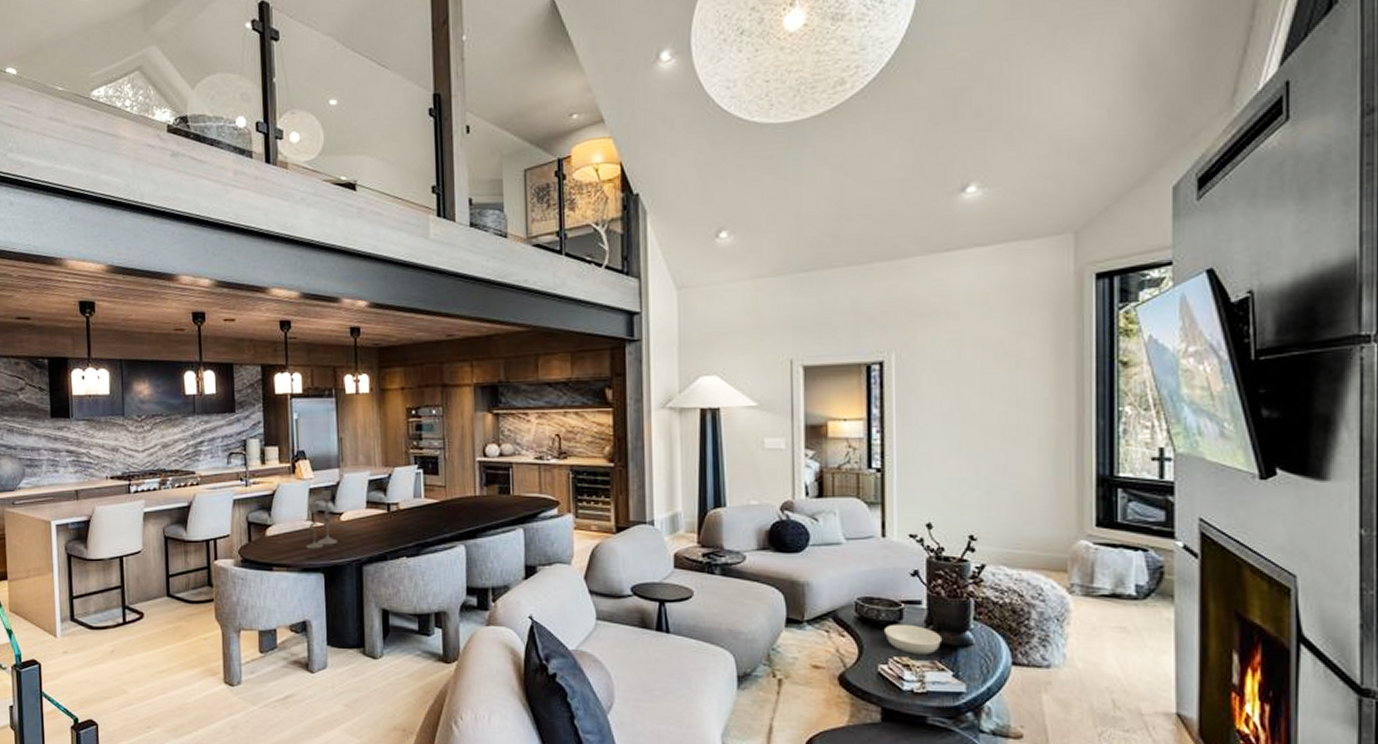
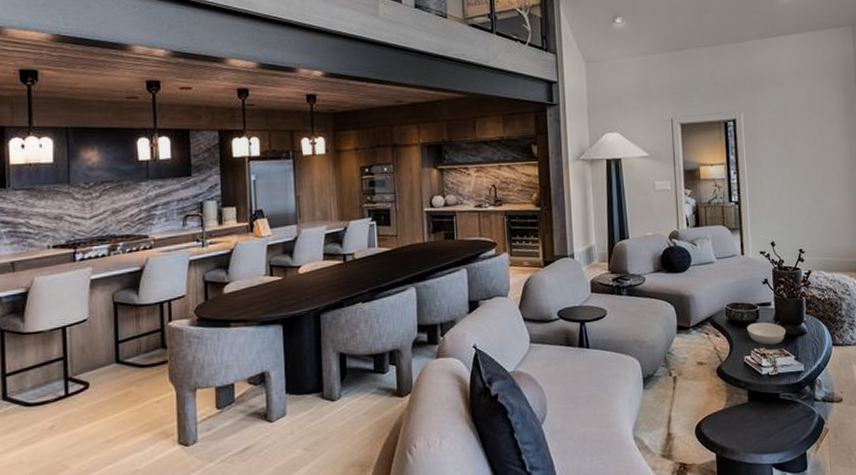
candlestick: present [306,491,338,549] -> none [264,246,296,303]

